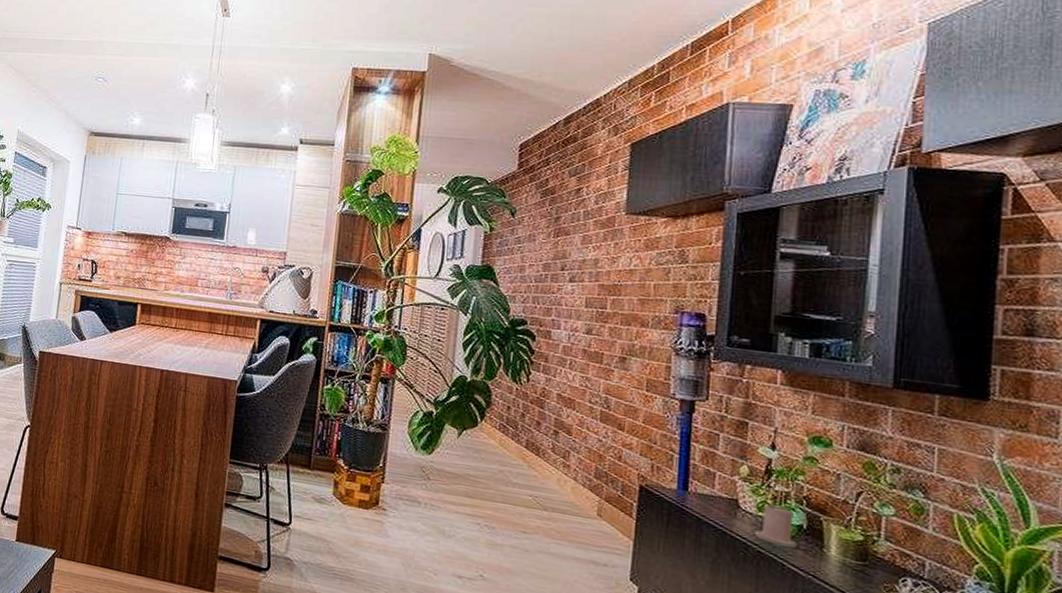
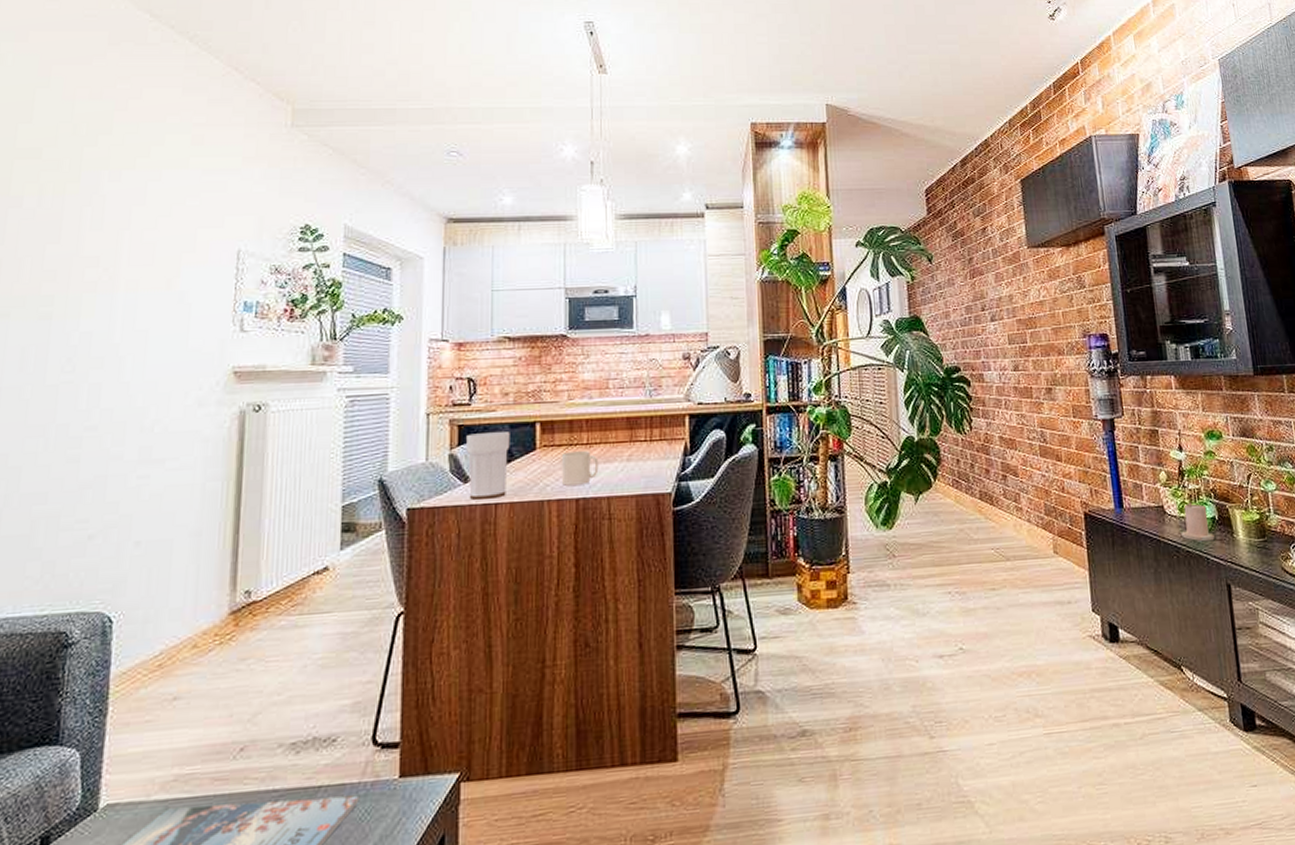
cup: none [83,303,118,357] -> present [466,432,510,501]
mug: none [151,331,182,360] -> present [561,451,599,486]

